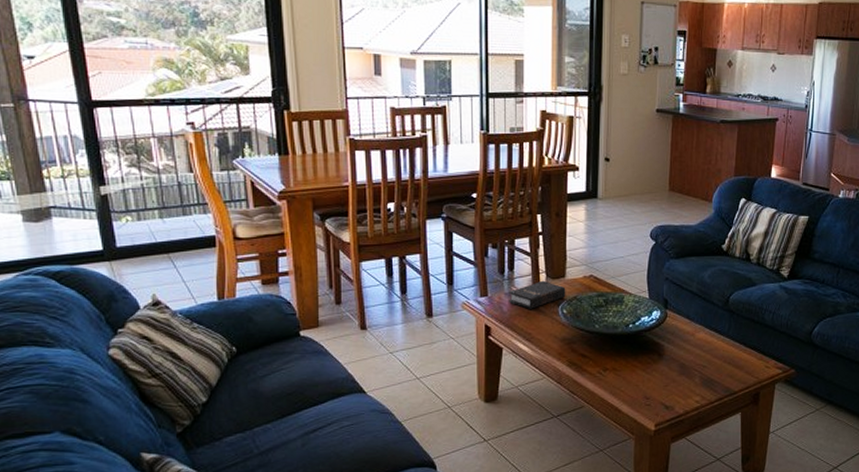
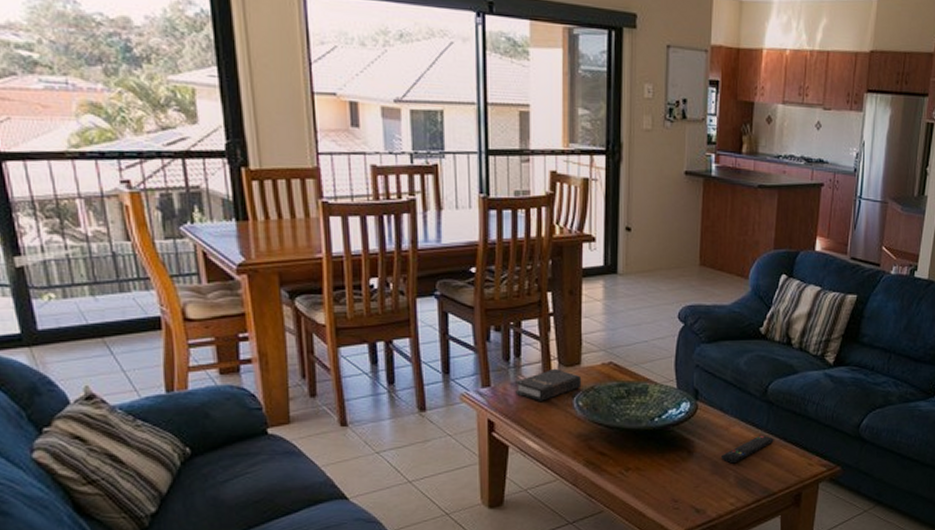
remote control: none [688,340,735,366] -> present [721,435,774,464]

